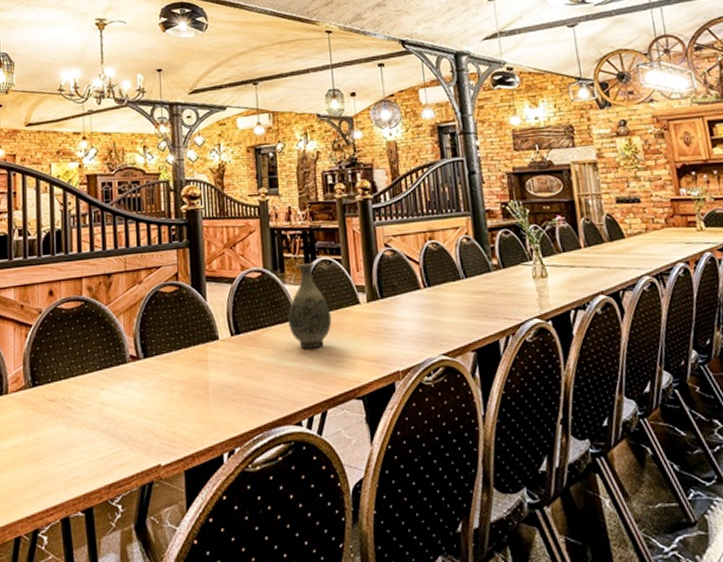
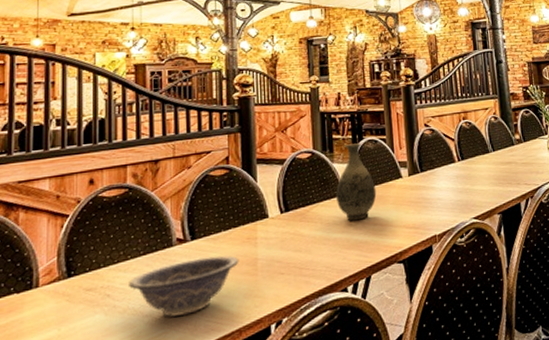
decorative bowl: none [87,376,191,435] -> present [129,255,239,317]

